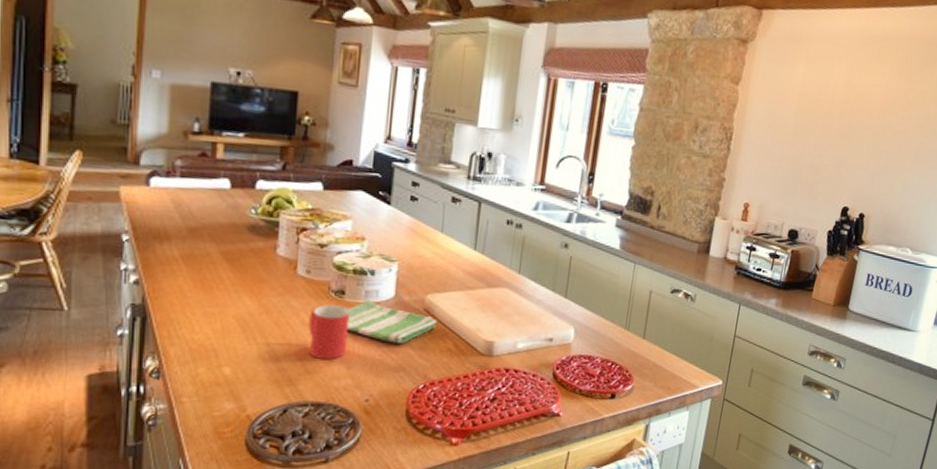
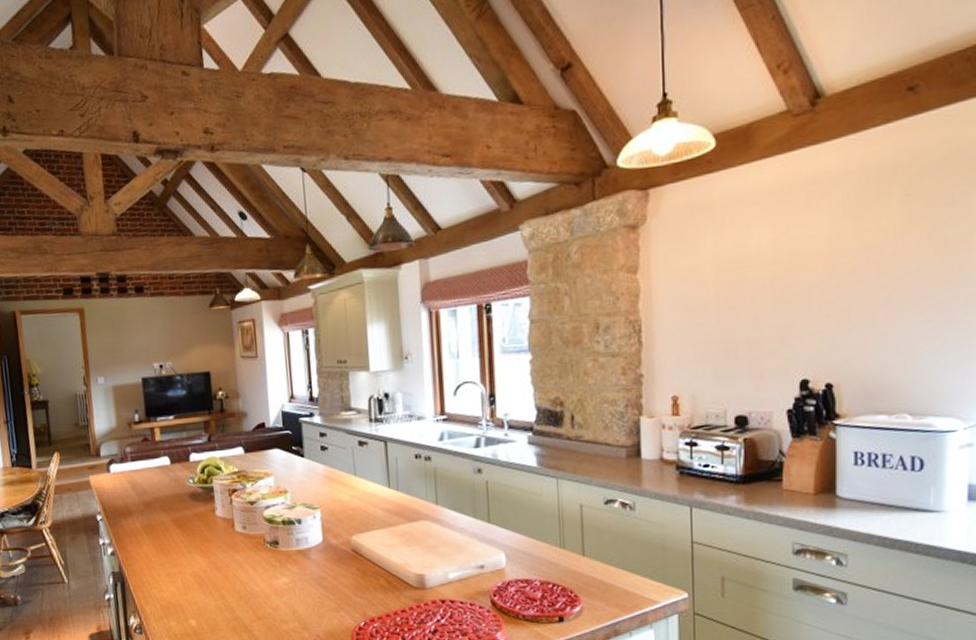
mug: present [309,305,350,359] -> none [252,555,289,605]
dish towel: present [347,299,437,343] -> none [282,547,367,585]

